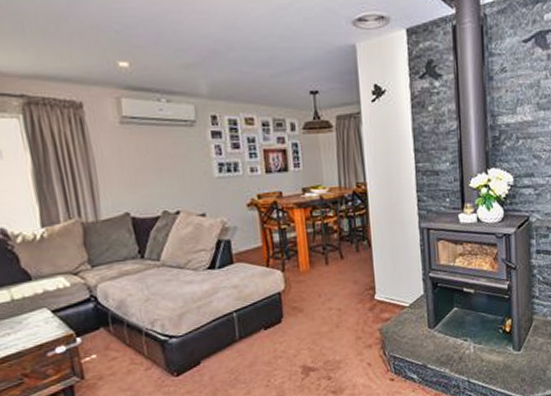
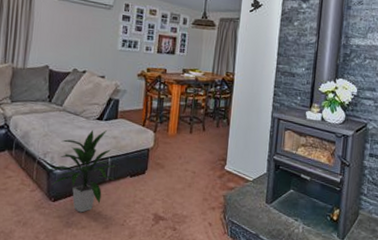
indoor plant: none [162,280,246,383] -> present [49,129,116,213]

